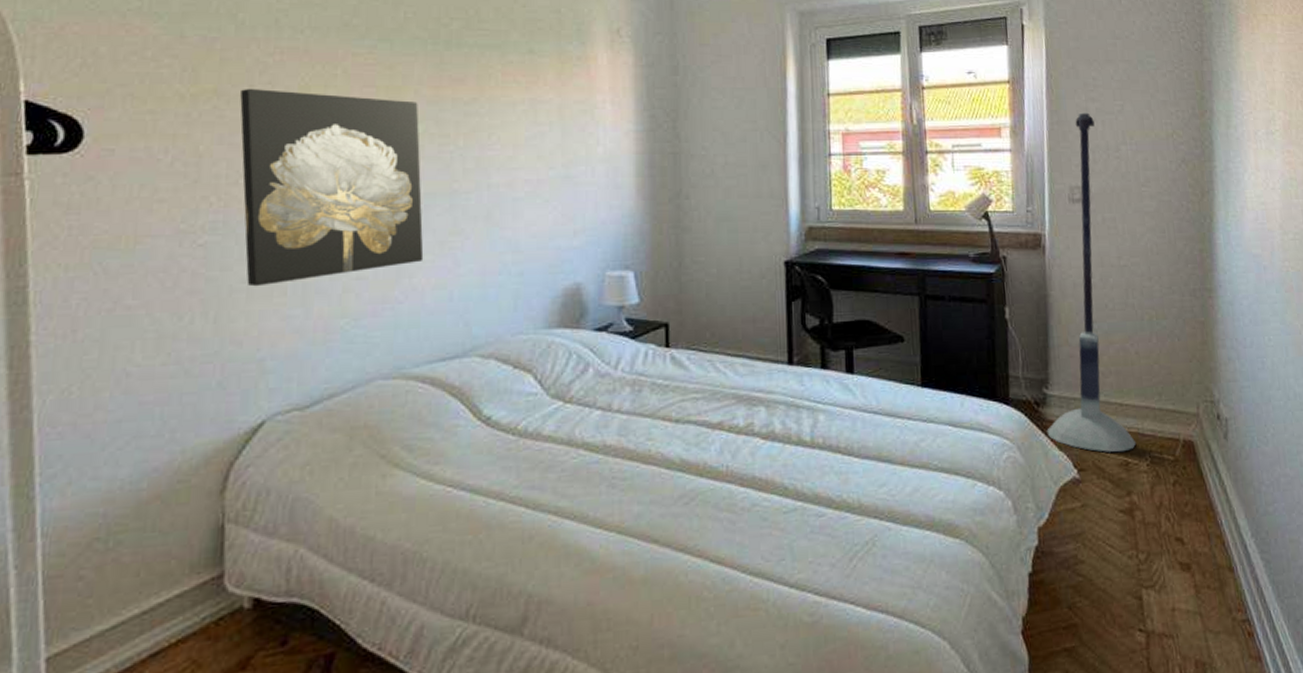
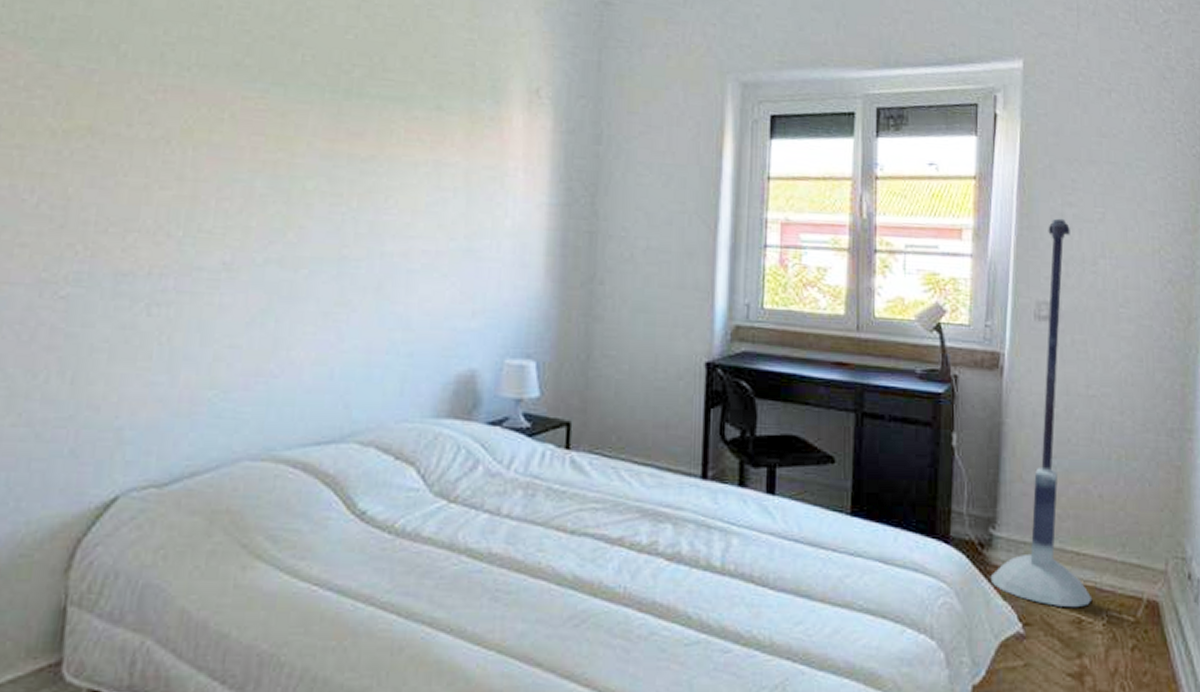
wall art: present [240,89,424,287] -> none [109,128,311,348]

